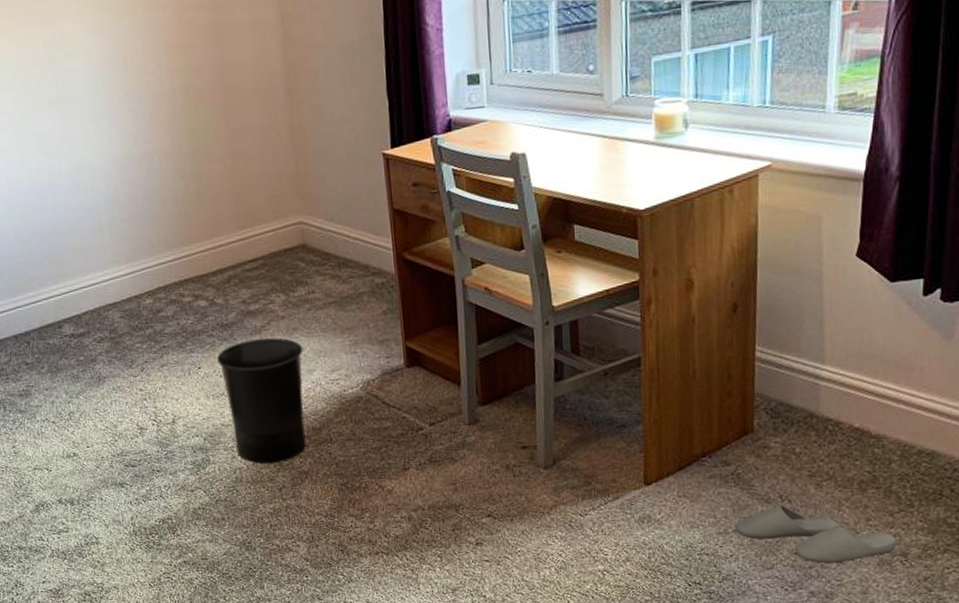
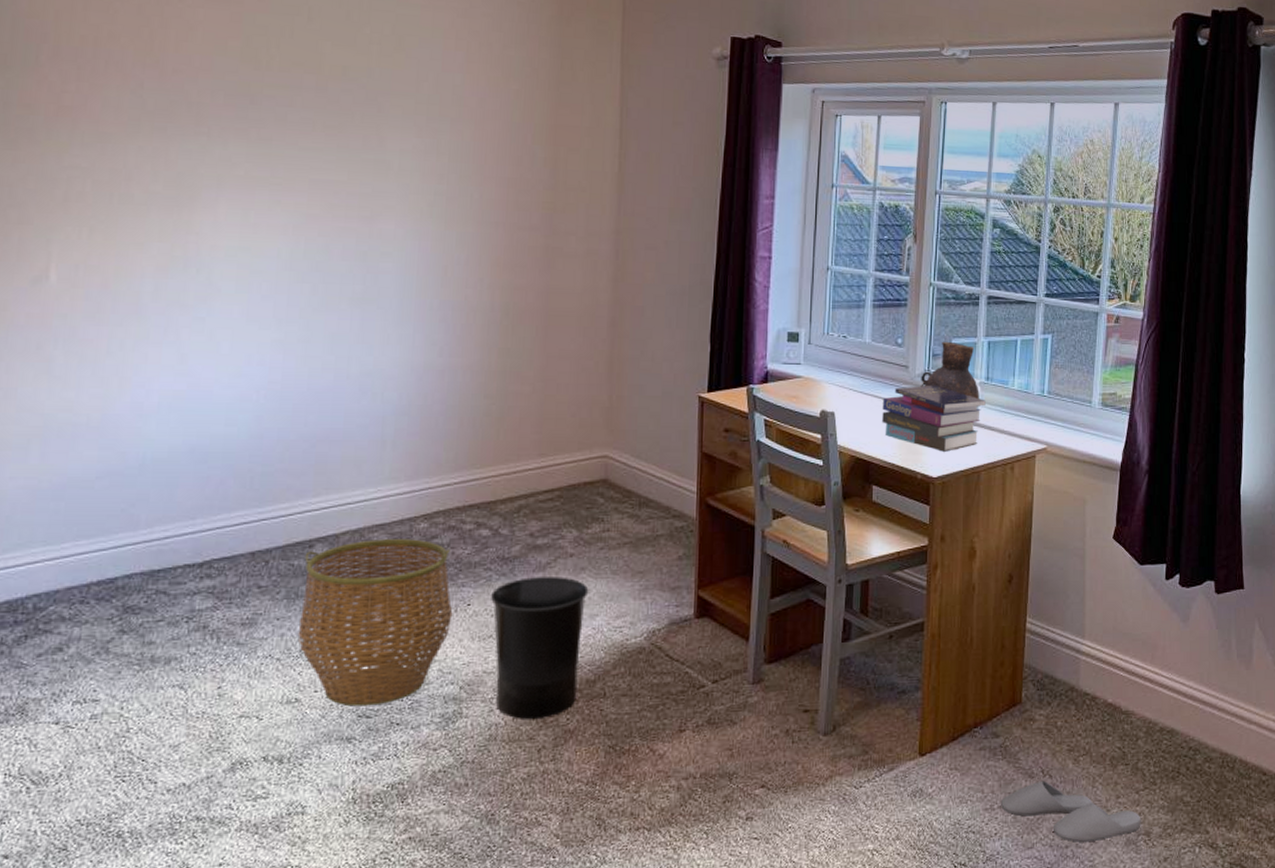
basket: none [57,314,188,458] -> present [297,539,453,707]
books: none [577,110,696,182] -> present [882,385,986,452]
vase: none [618,60,688,120] -> present [921,341,979,399]

